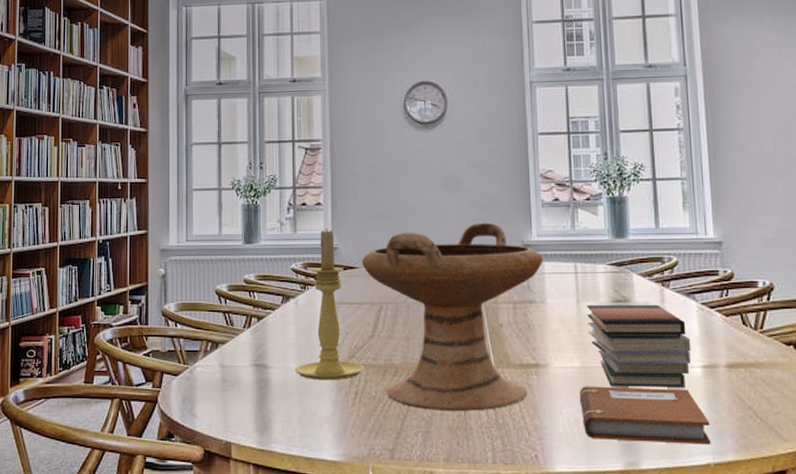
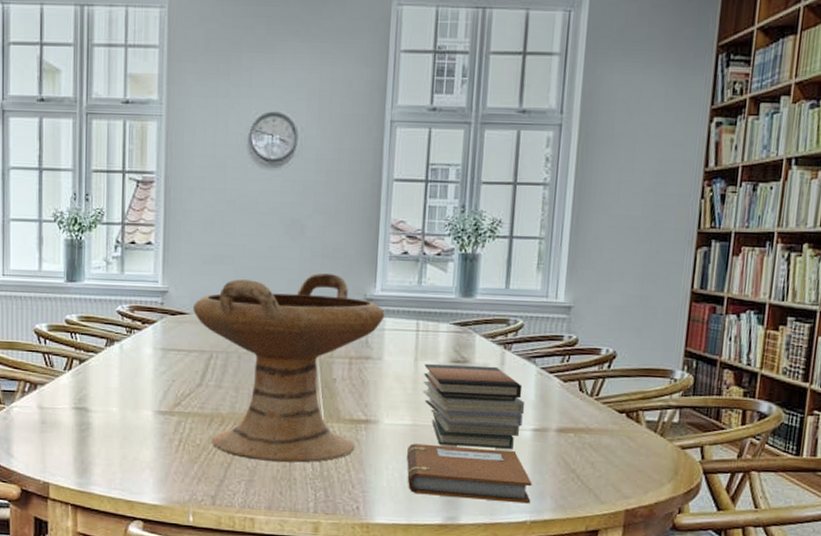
candle holder: present [294,229,364,381] -> none [117,270,190,427]

